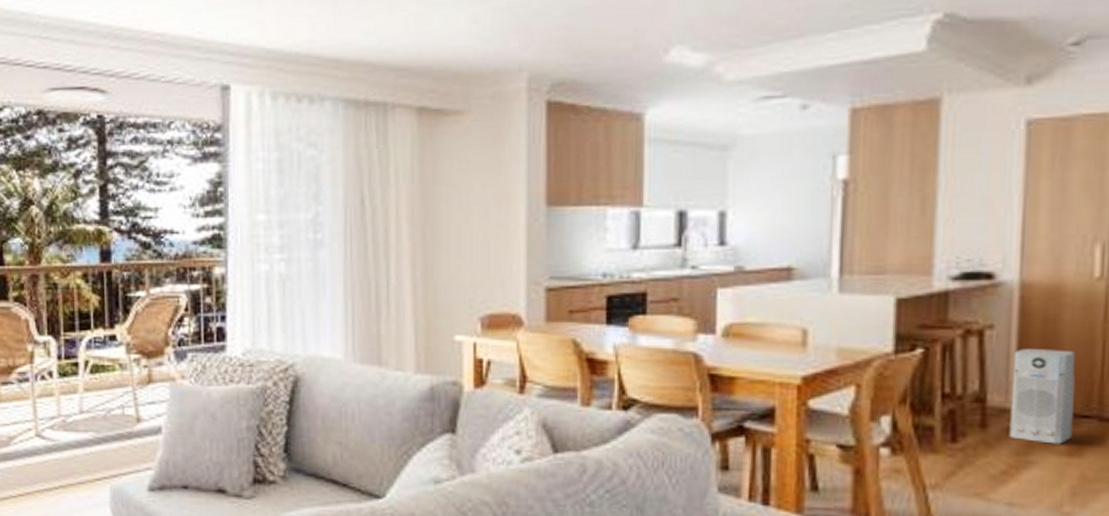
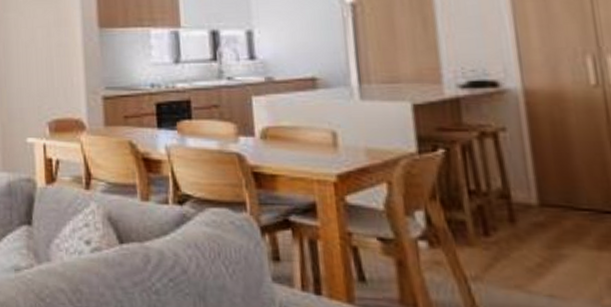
air purifier: present [1009,349,1076,445] -> none [528,149,598,239]

